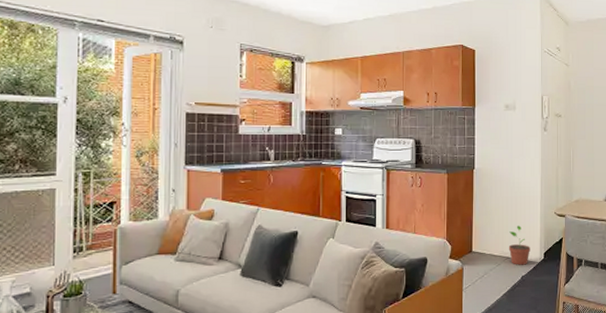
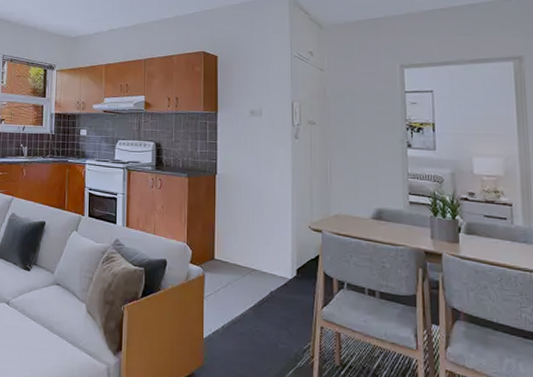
potted plant: present [508,225,530,265] -> none [254,236,280,280]

